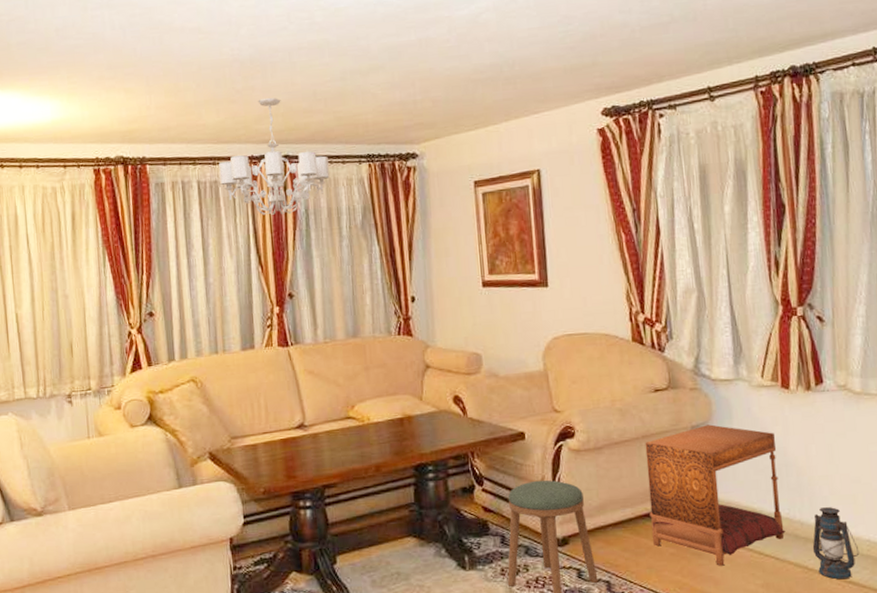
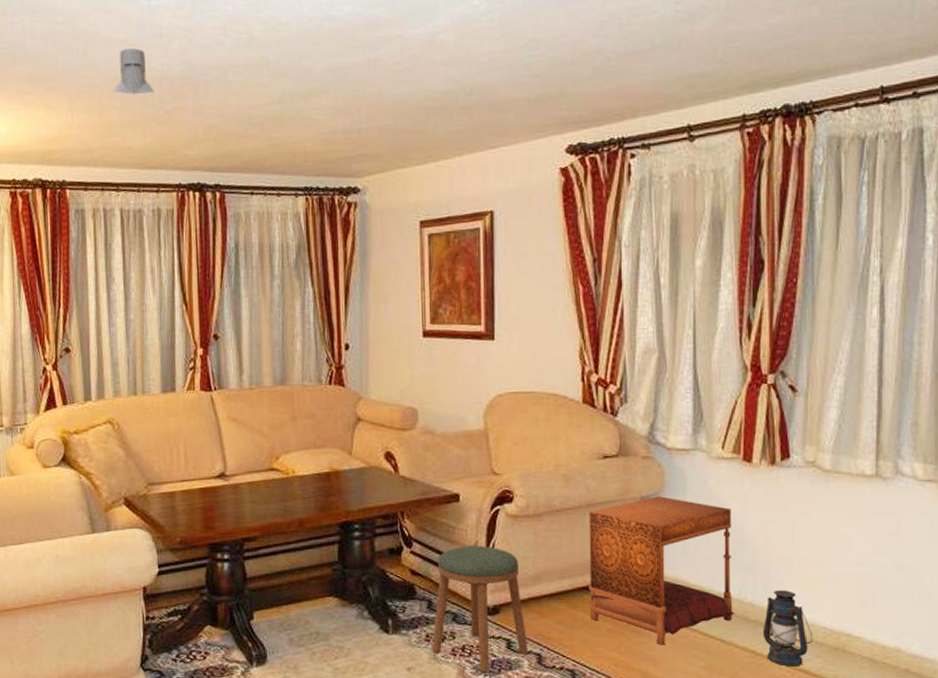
knight helmet: none [187,35,226,77] -> present [112,47,155,94]
chandelier: present [219,97,330,216] -> none [144,119,263,250]

